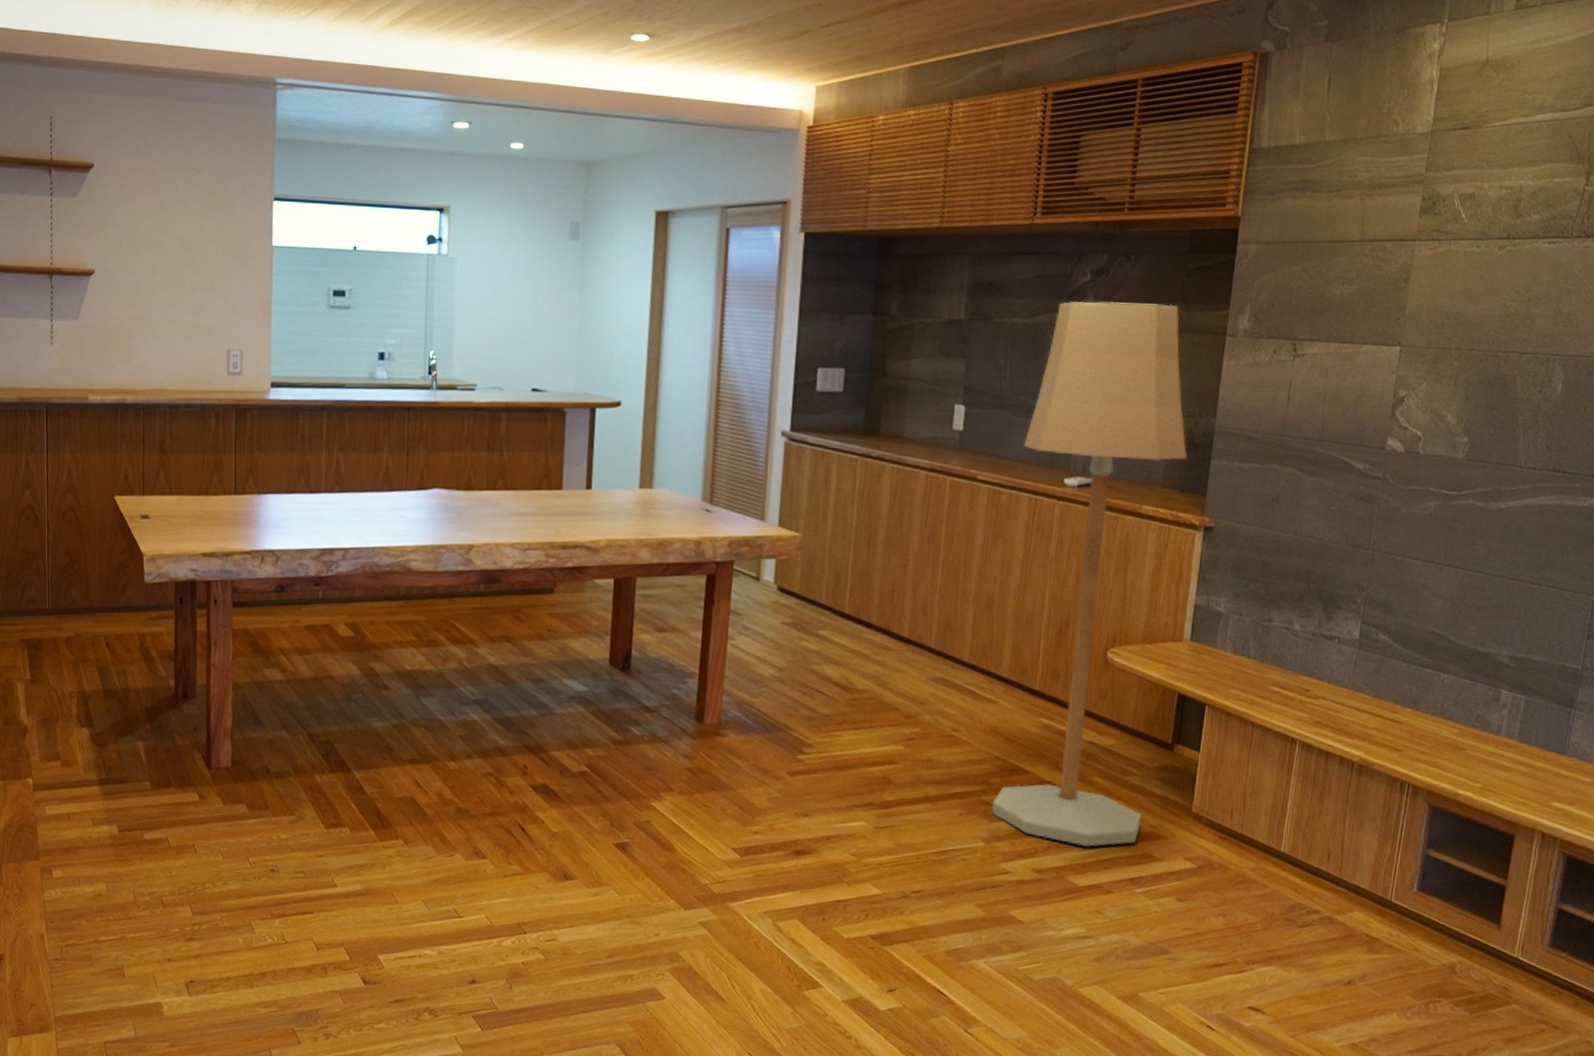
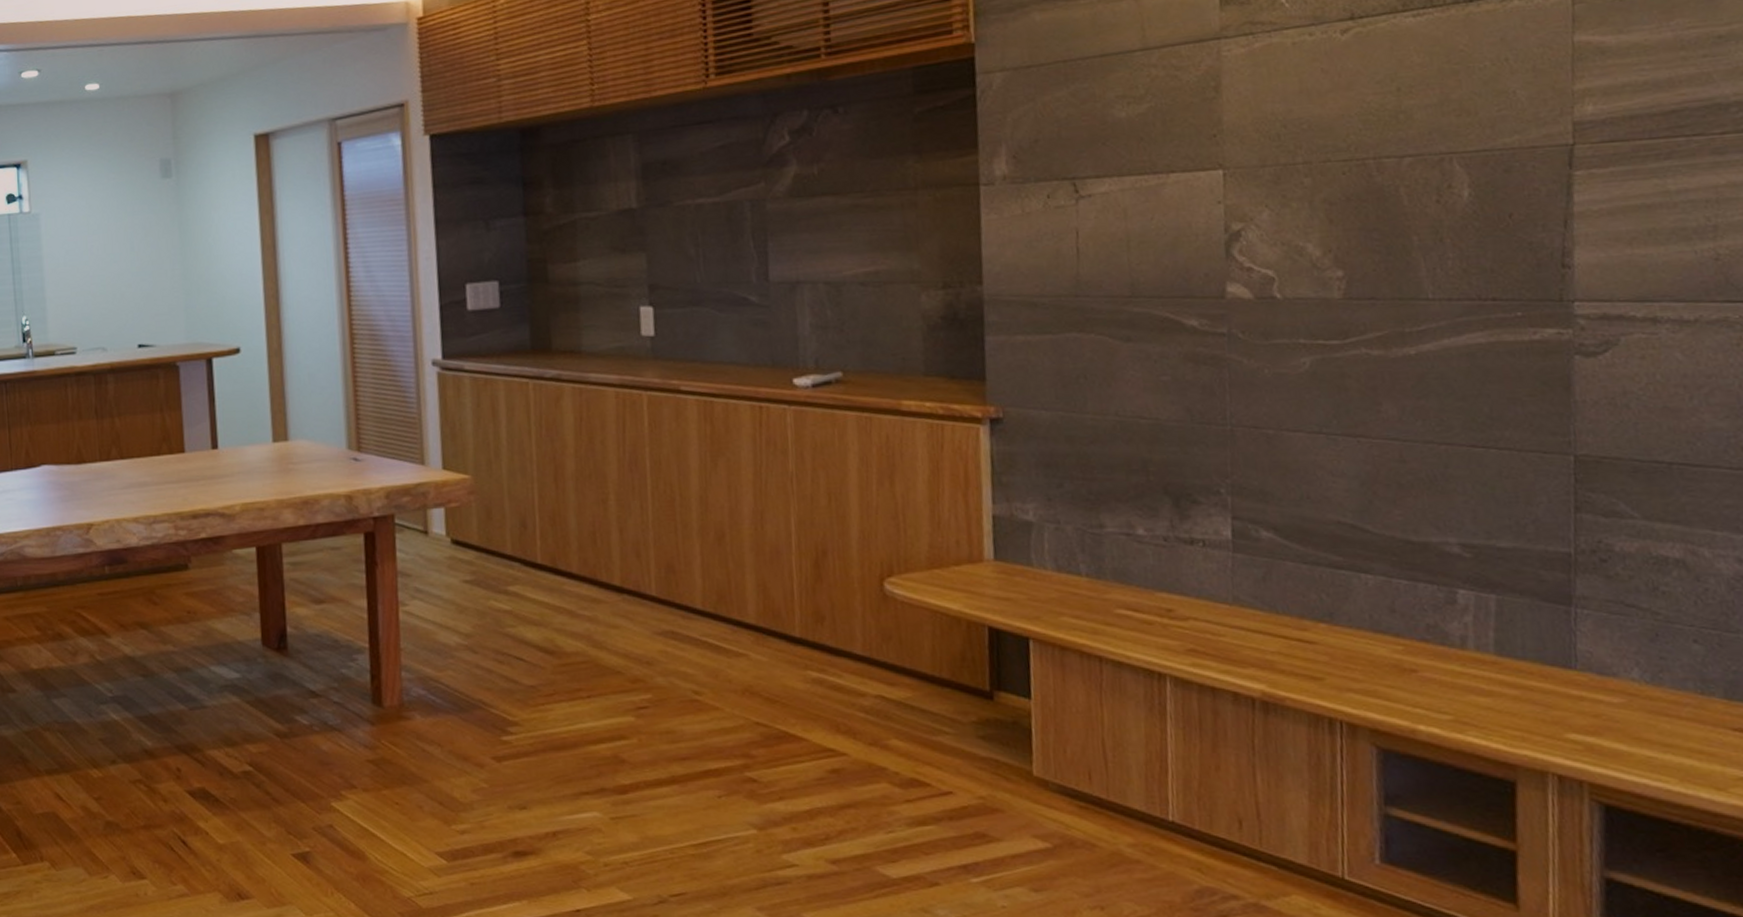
floor lamp: present [991,301,1187,847] -> none [734,157,965,828]

